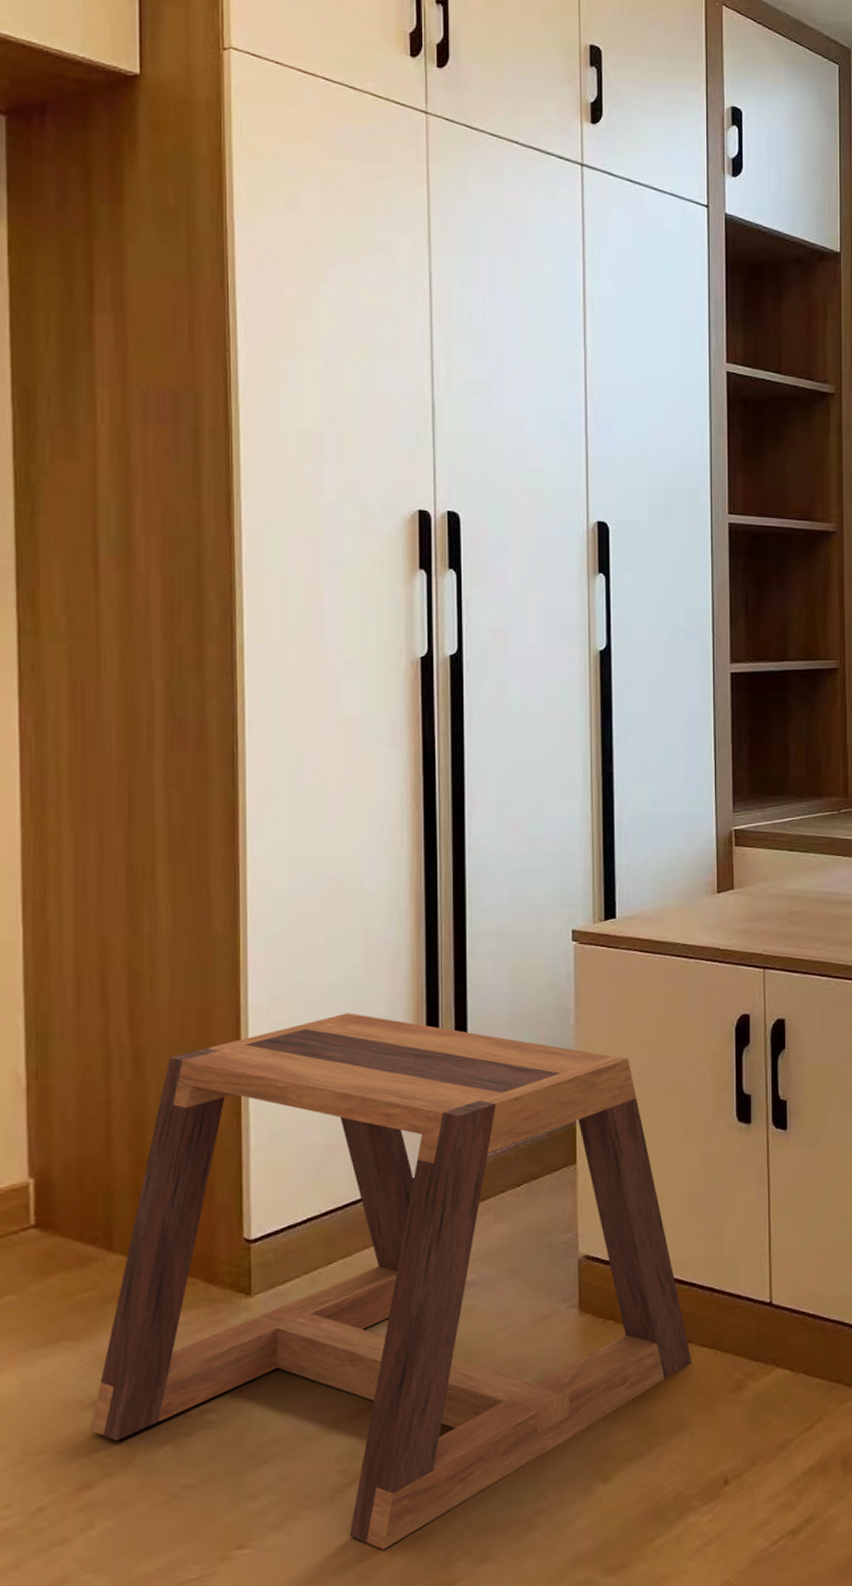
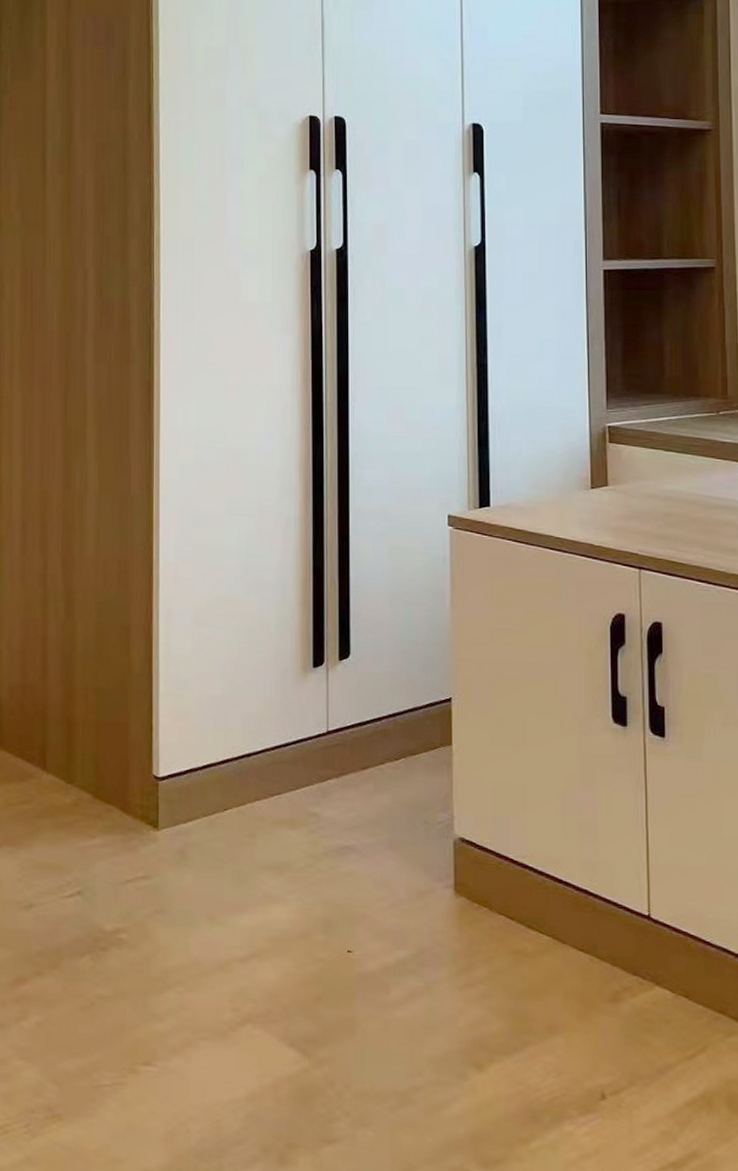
stool: present [90,1013,692,1550] -> none [26,576,567,1095]

